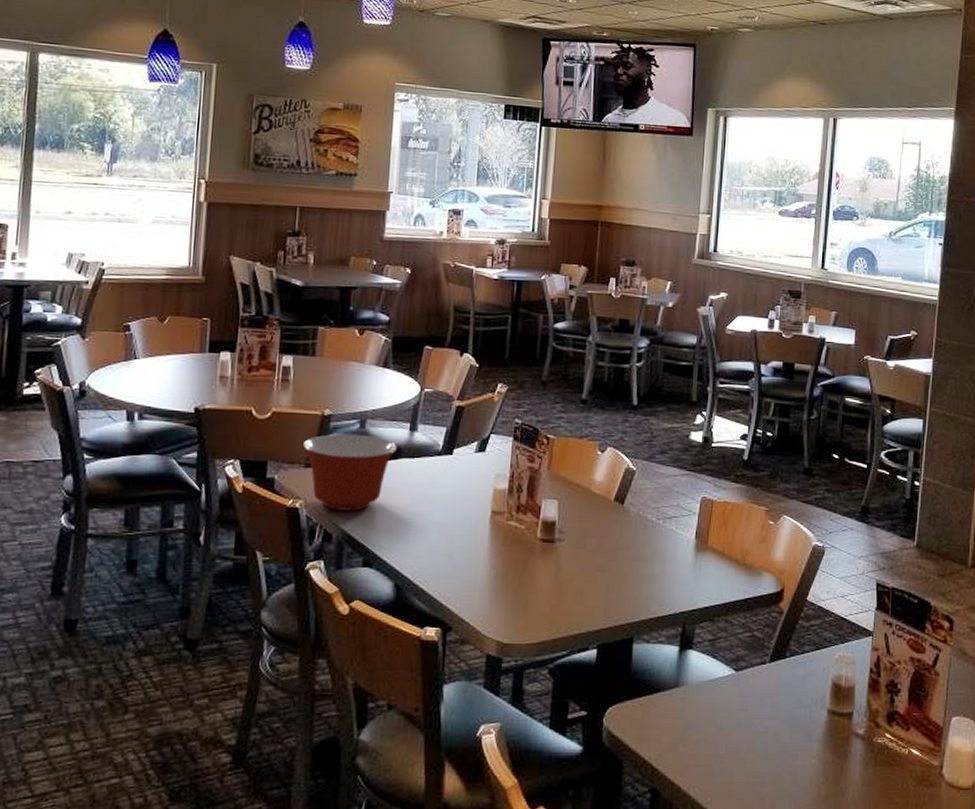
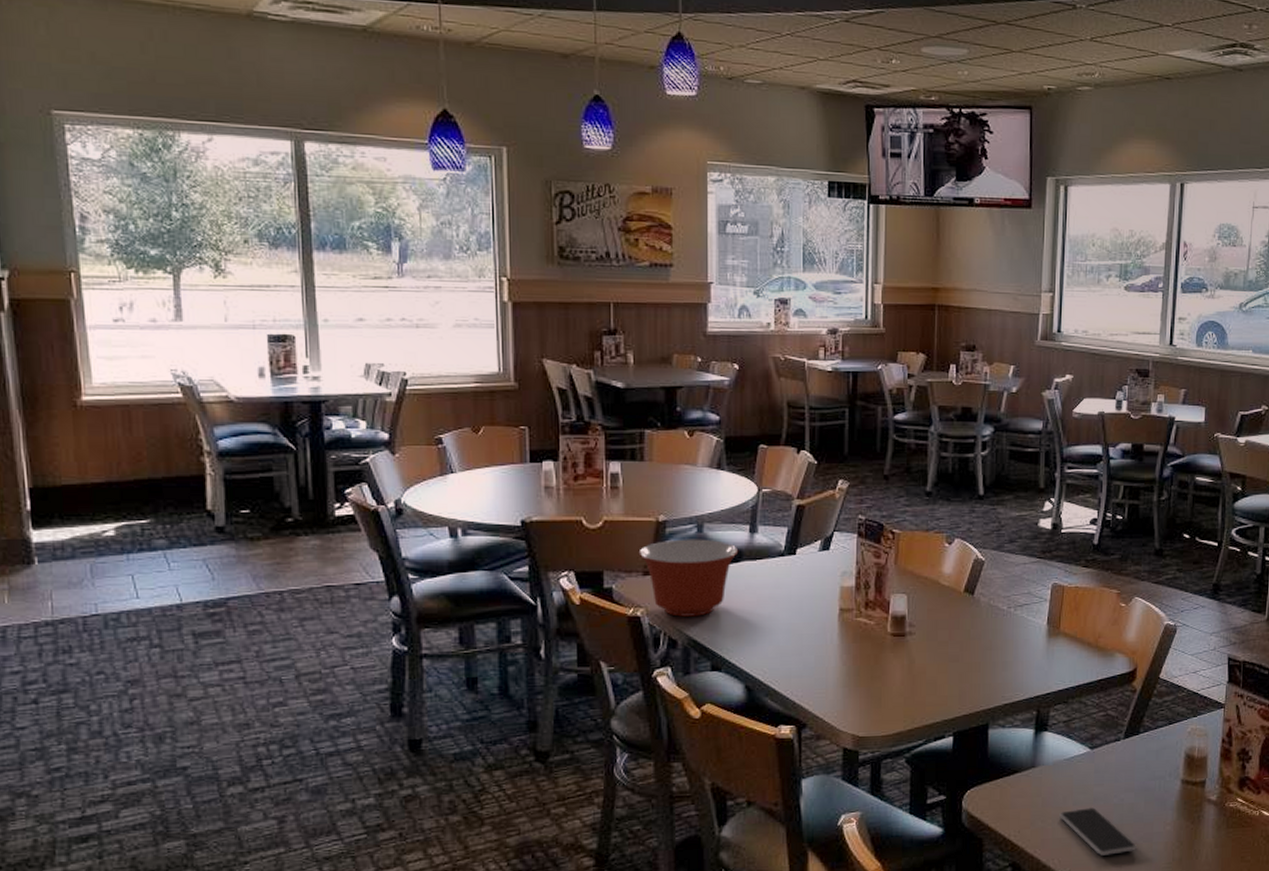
smartphone: none [702,732,782,787] -> present [1059,806,1138,856]

